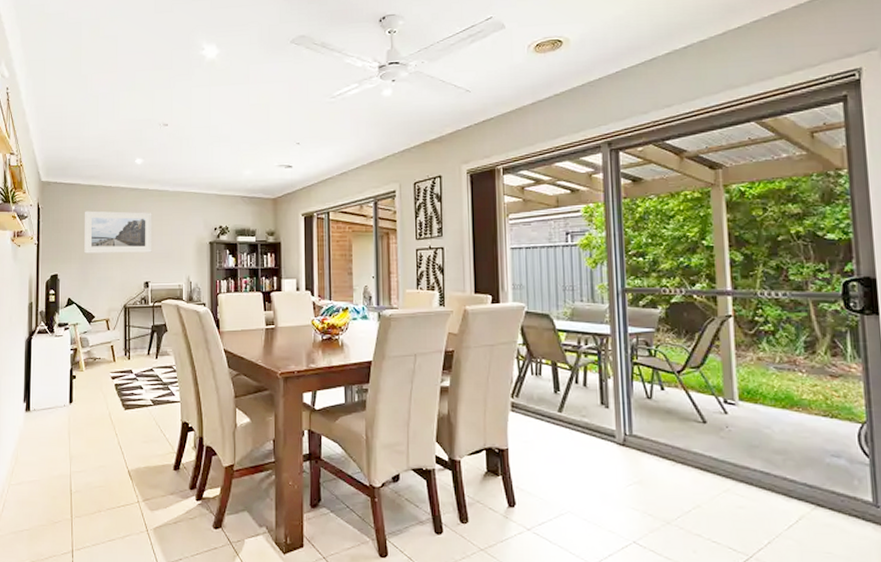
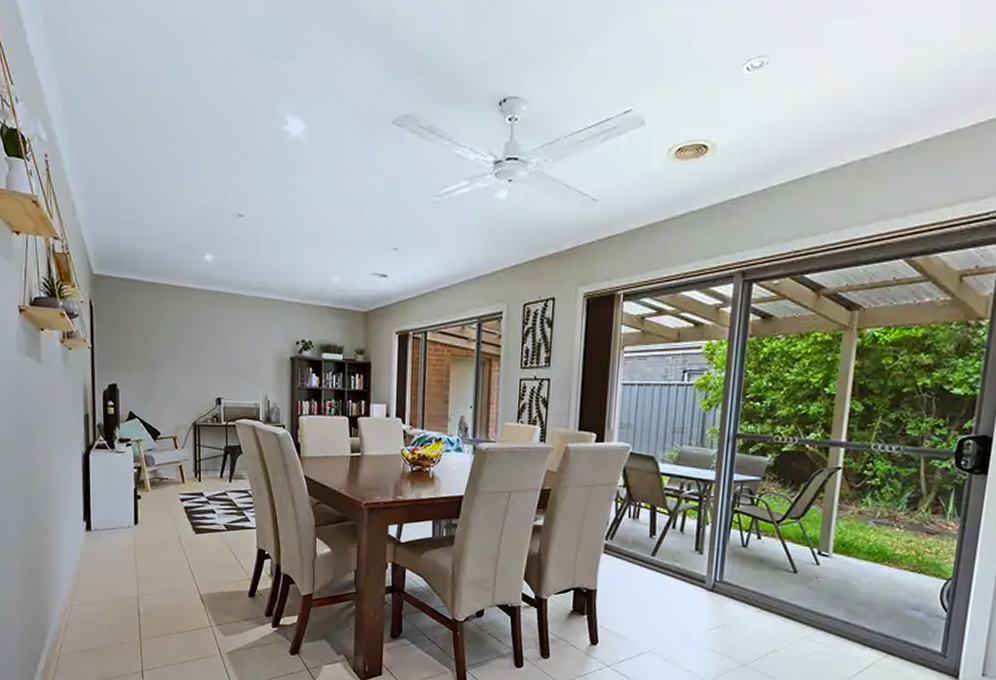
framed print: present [83,210,152,253] -> none [145,313,225,365]

